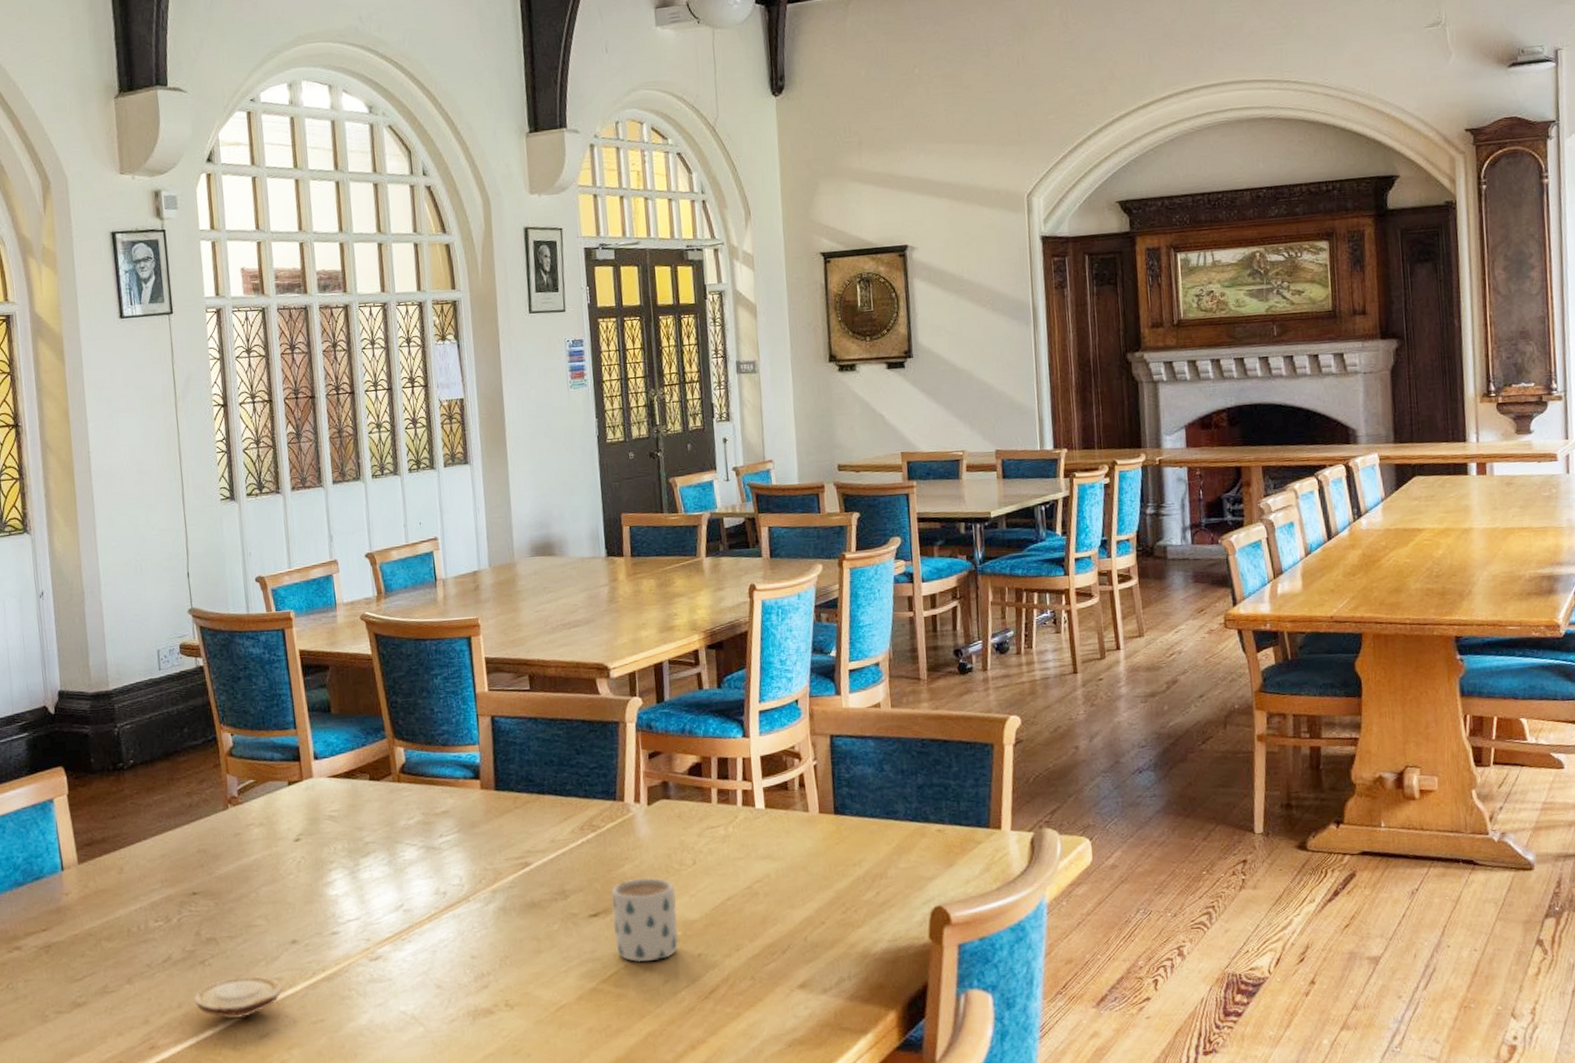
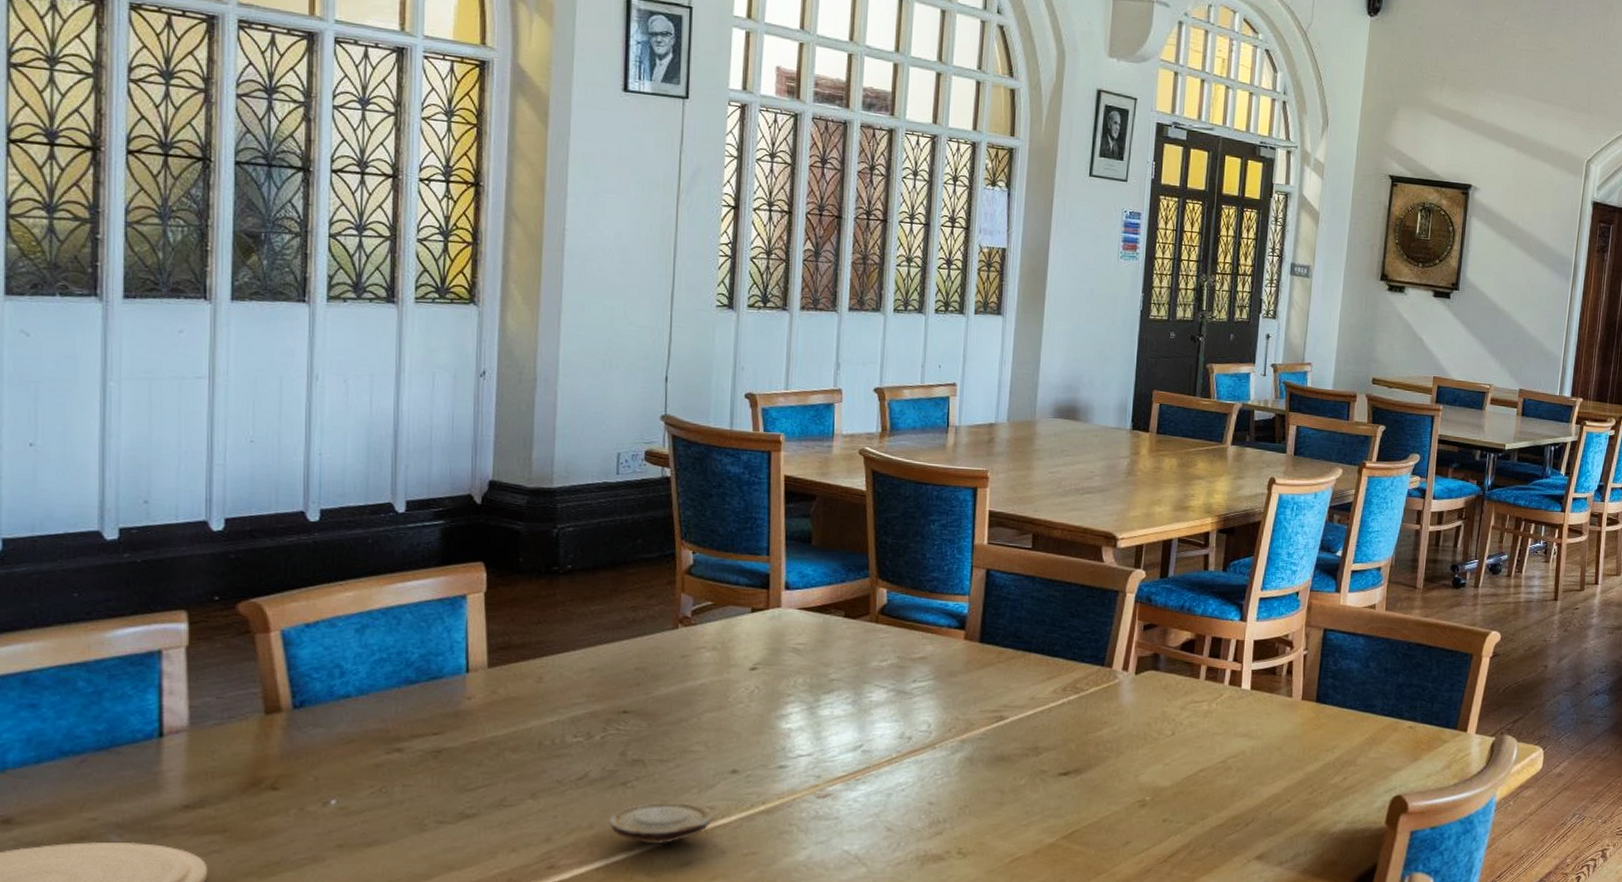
mug: present [611,877,678,963] -> none [1081,743,1151,823]

